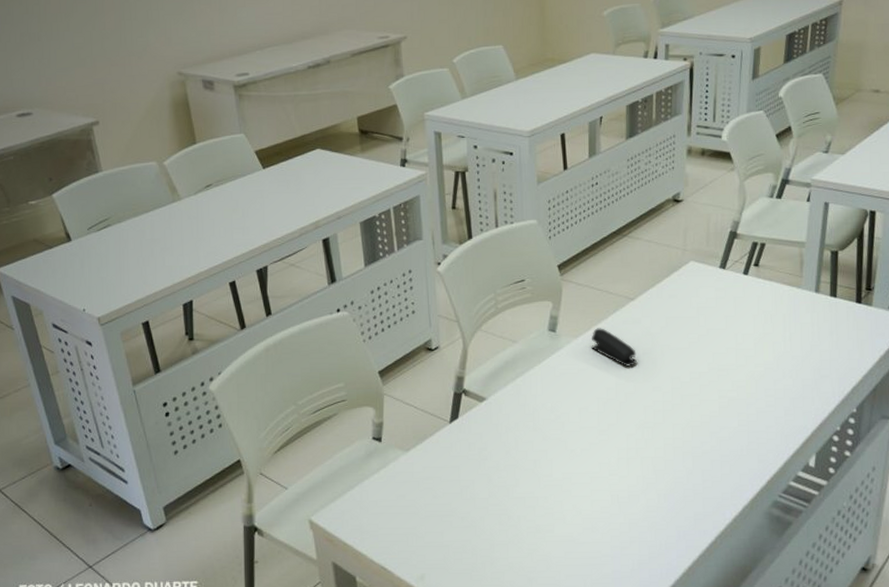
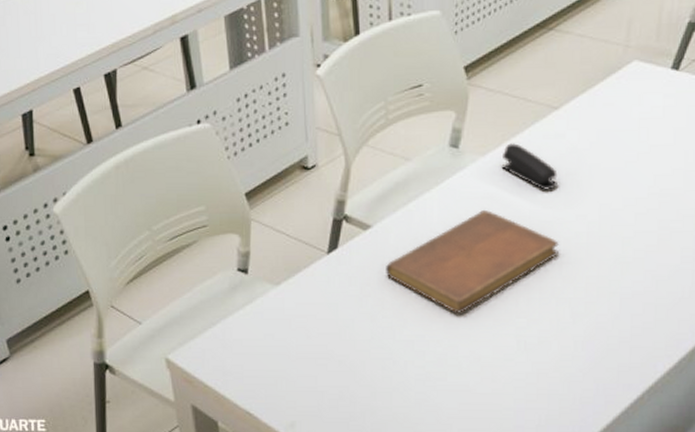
notebook: none [499,383,641,473] -> present [386,209,559,313]

